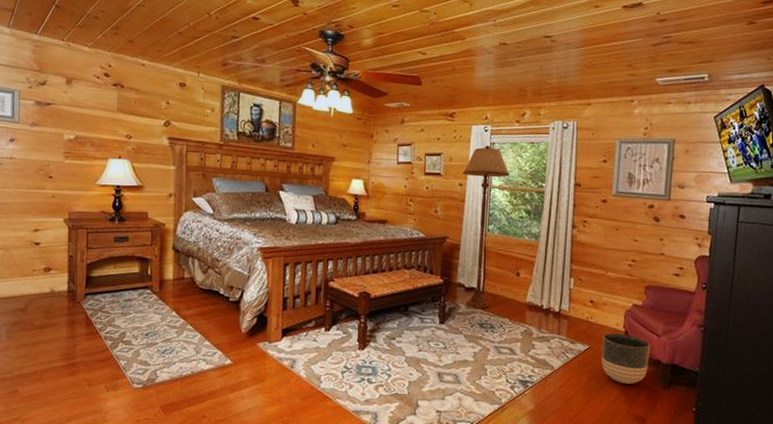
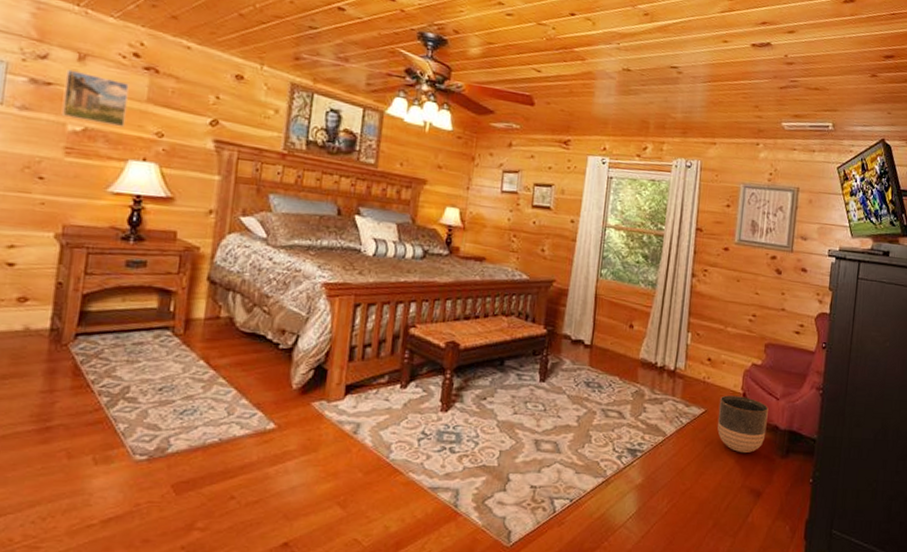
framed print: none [59,91,104,133] -> present [61,69,129,128]
floor lamp: present [463,145,510,309] -> none [571,179,628,365]

